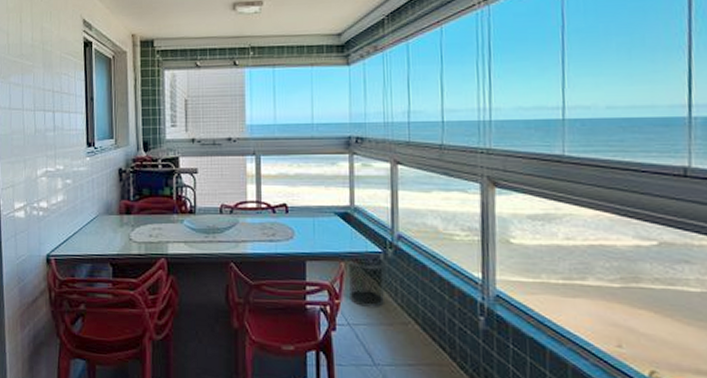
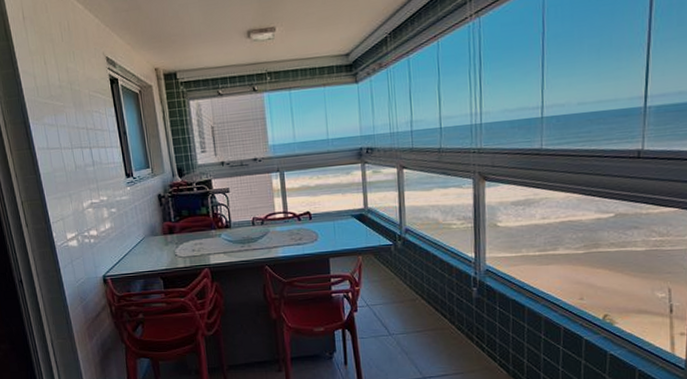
waste bin: present [345,256,387,307] -> none [362,248,397,290]

